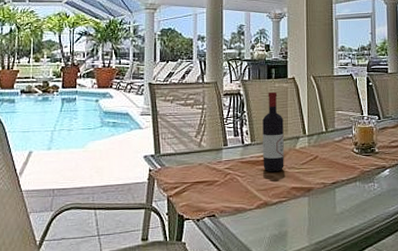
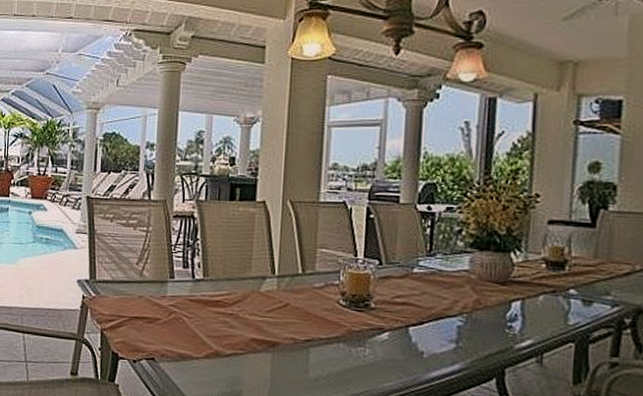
wine bottle: present [262,91,284,172] -> none [216,217,247,317]

